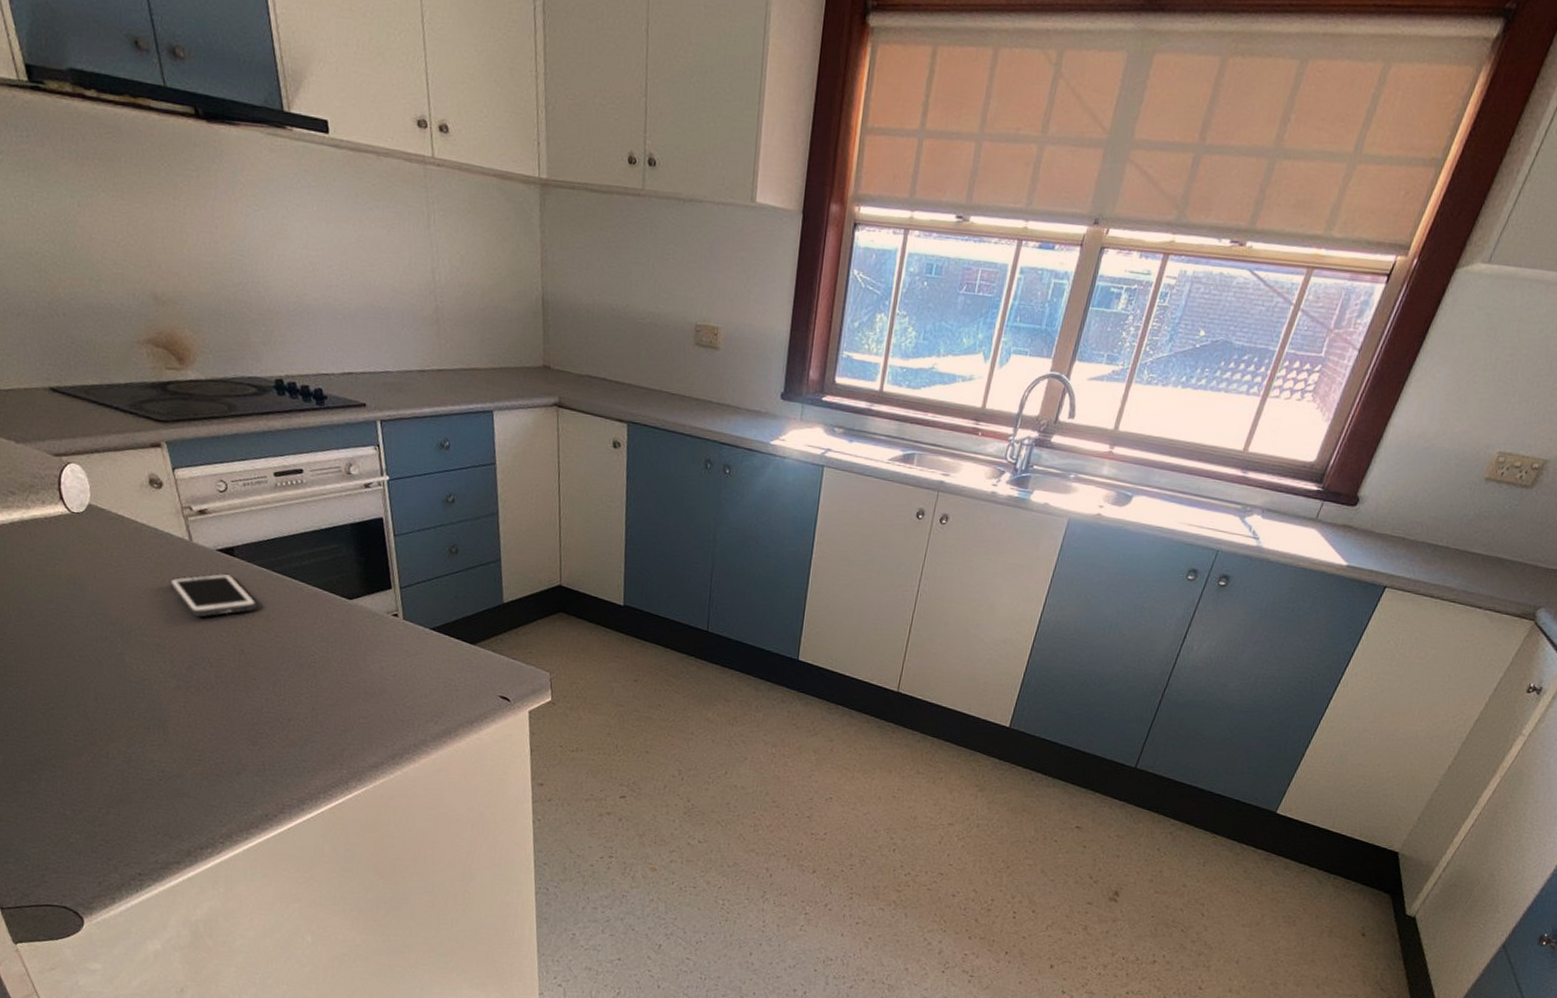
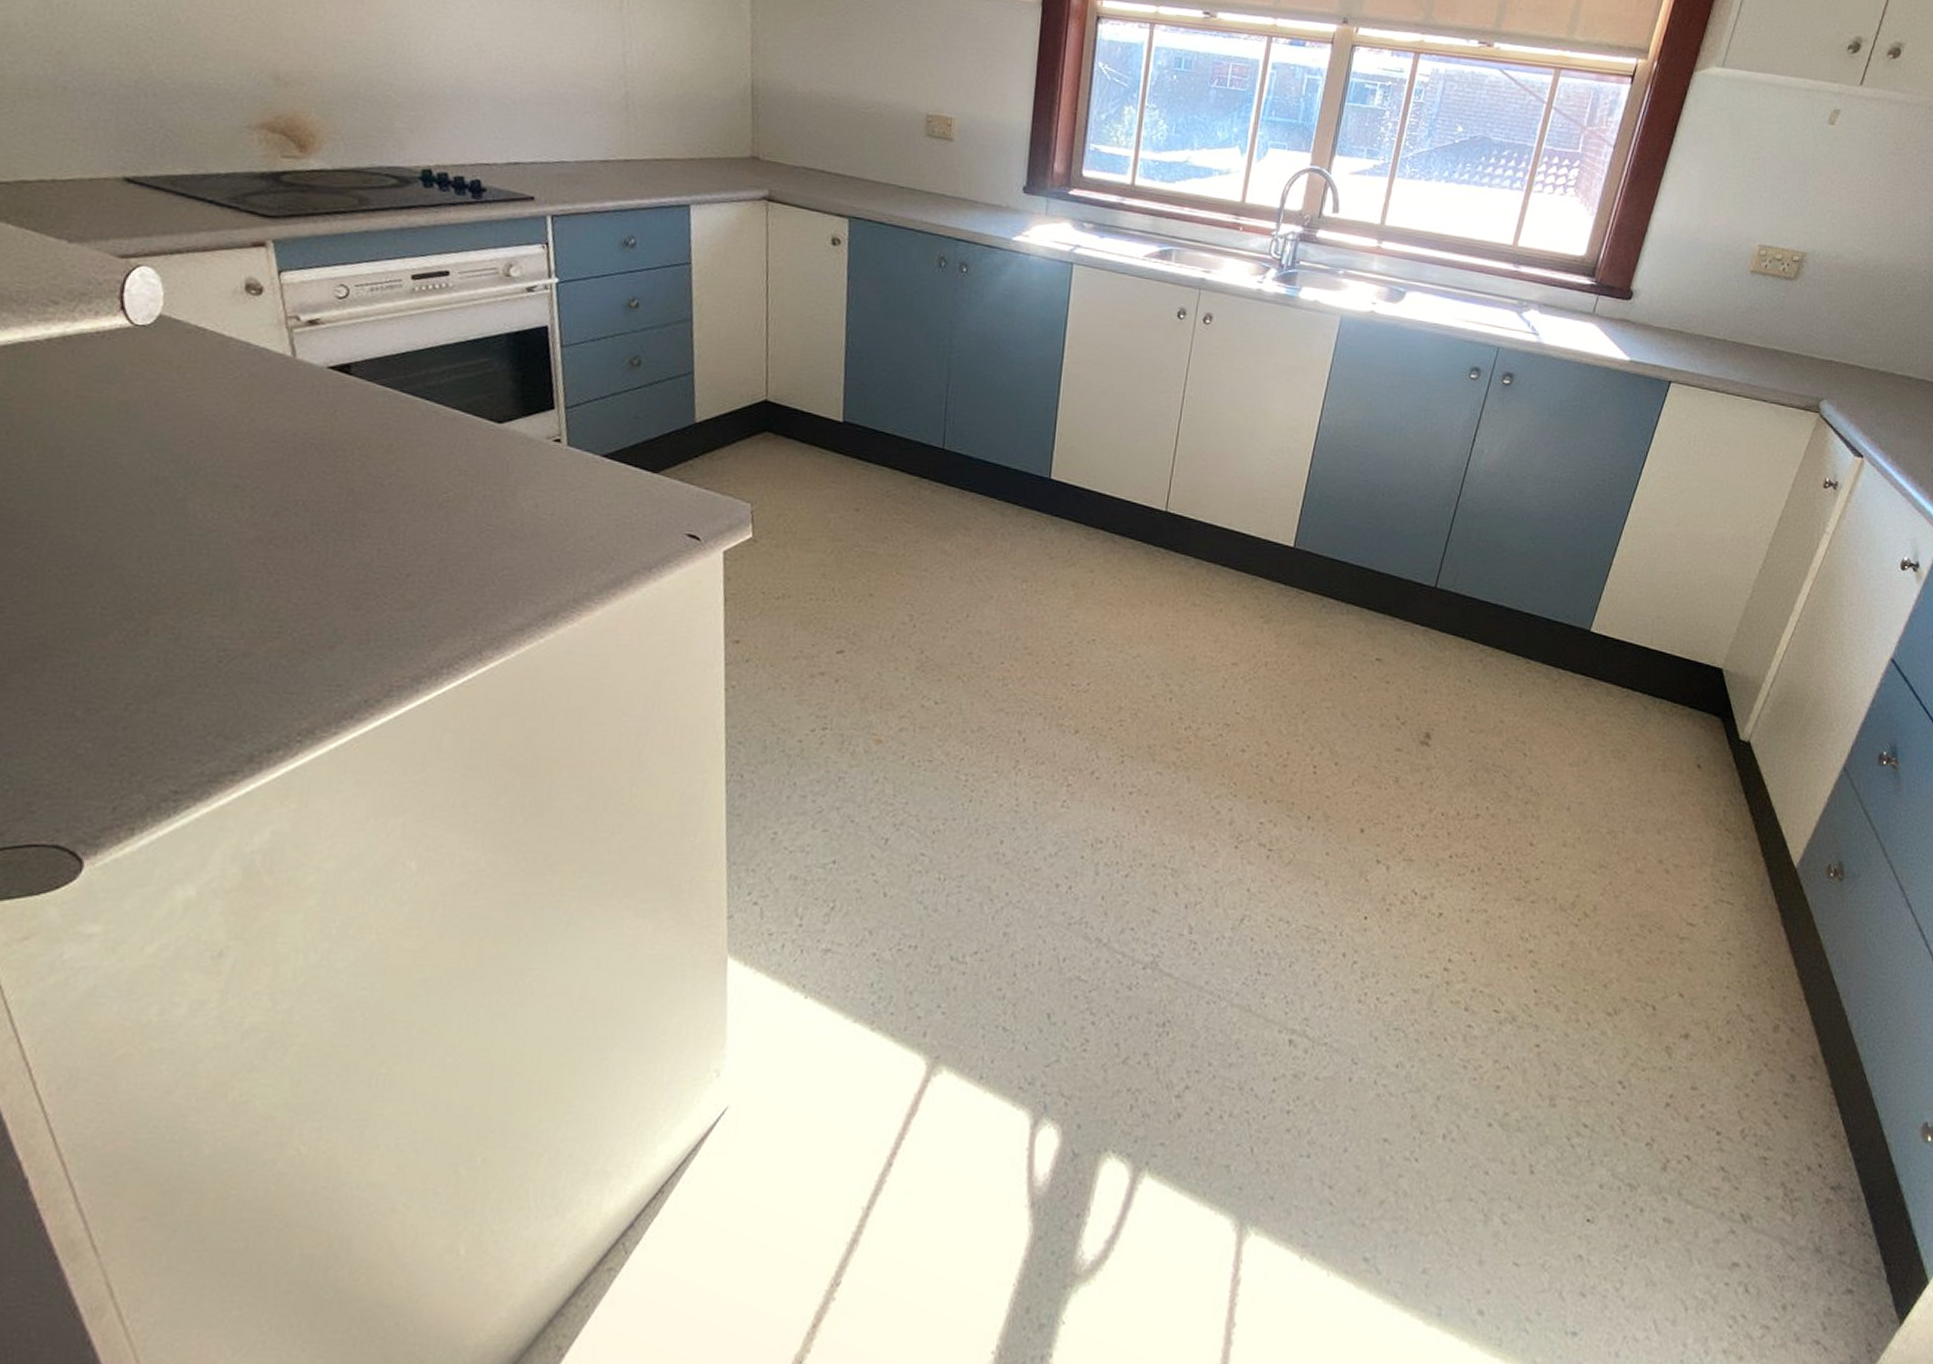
cell phone: present [169,573,258,618] -> none [259,395,377,450]

